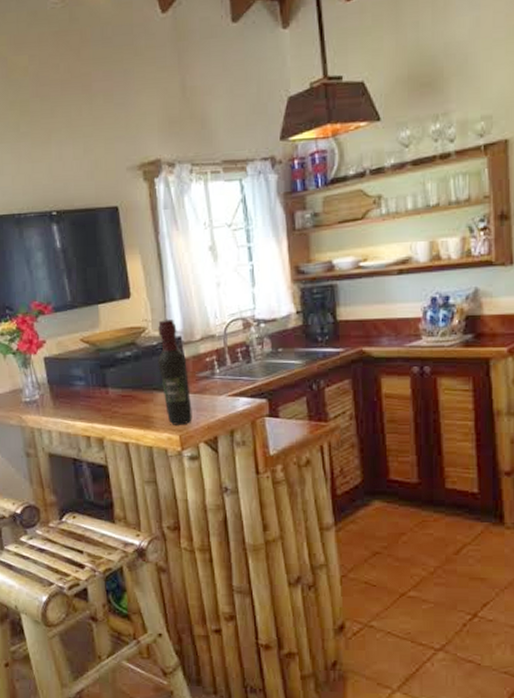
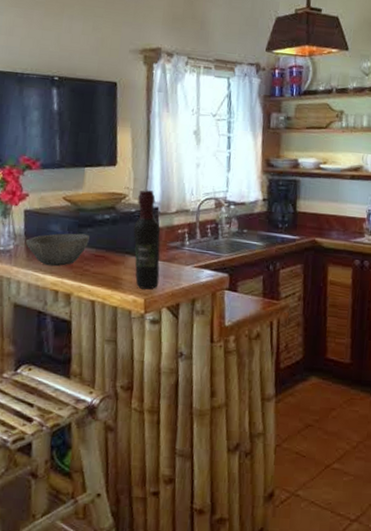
bowl: none [50,375,113,412] -> present [26,233,90,267]

